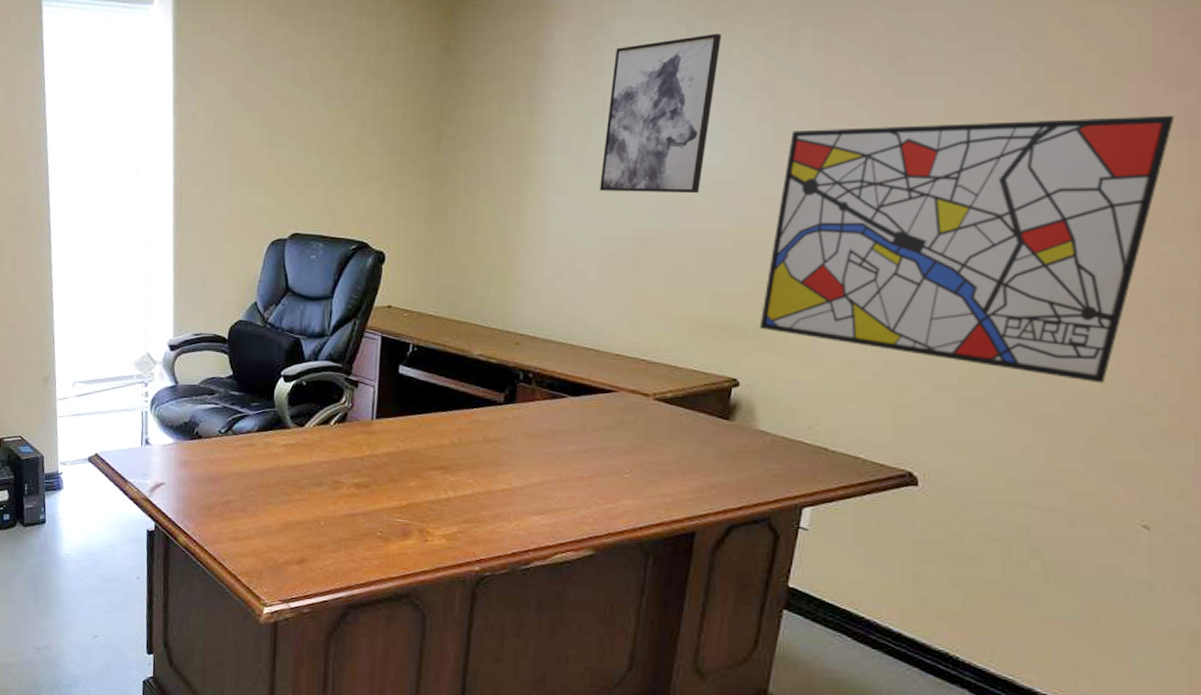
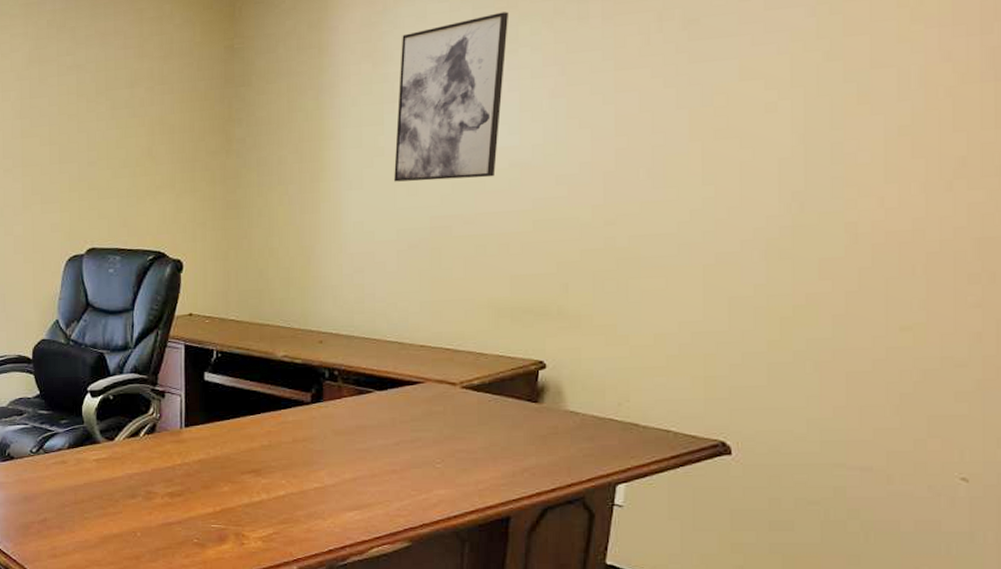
wall art: present [759,115,1175,384] -> none [563,58,978,339]

